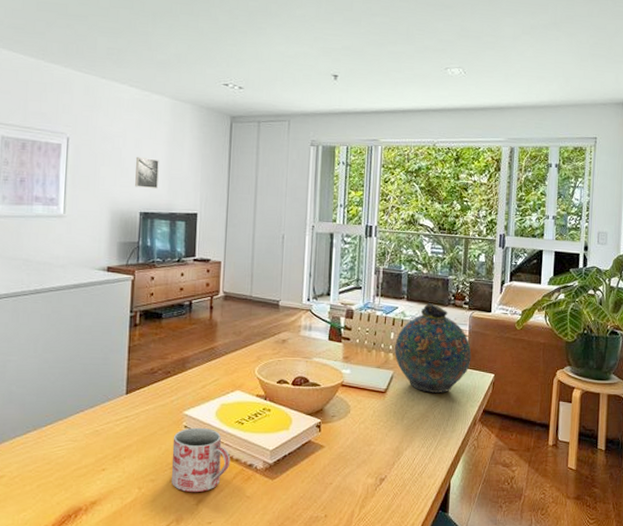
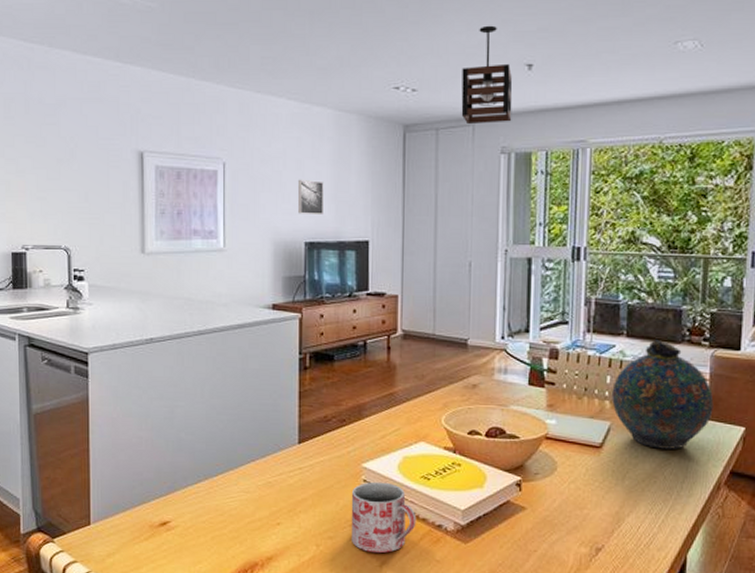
pendant light: none [279,40,321,121] -> present [461,25,513,125]

